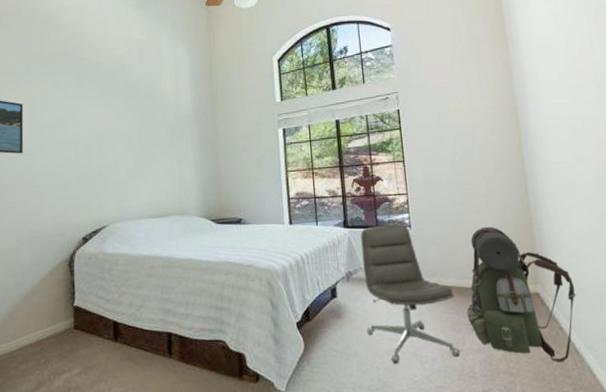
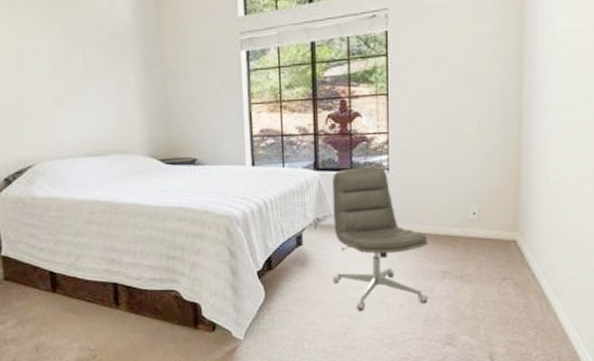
backpack: present [466,226,576,362] -> none [439,170,554,307]

